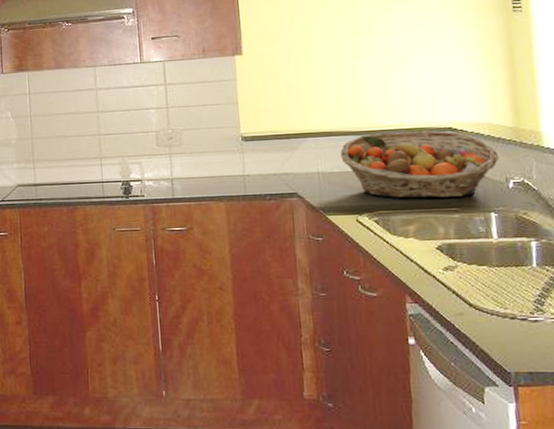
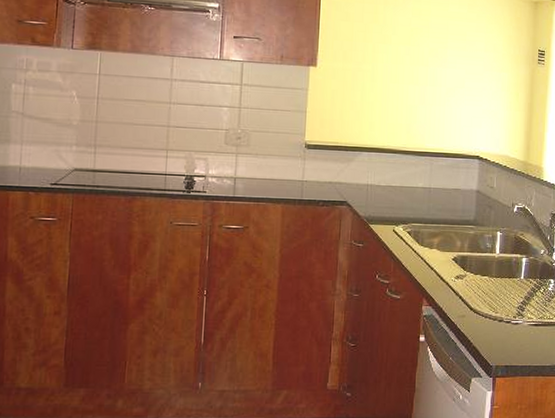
fruit basket: present [340,131,500,199] -> none [388,154,510,216]

